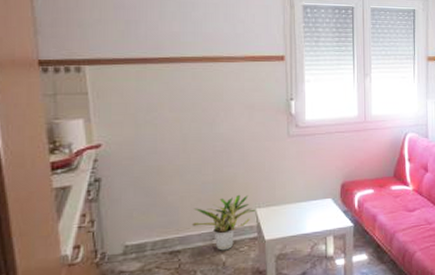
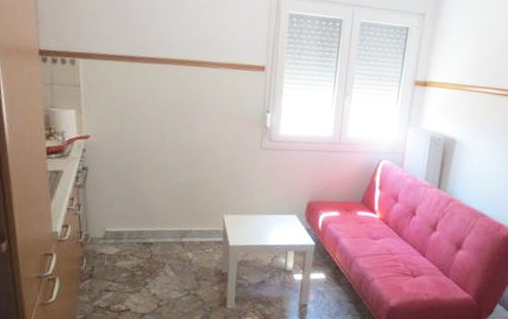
potted plant: present [192,194,258,251] -> none [164,199,225,250]

